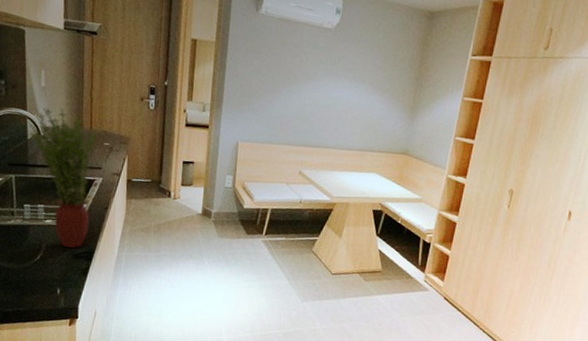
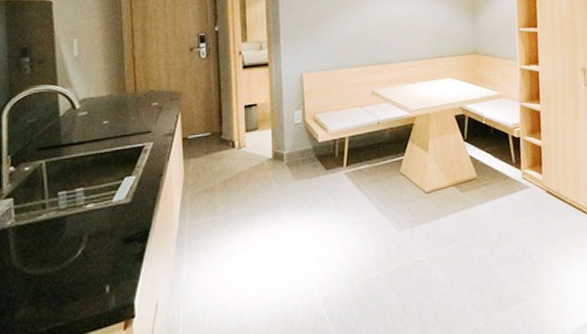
potted plant: present [29,107,98,249] -> none [61,75,144,232]

